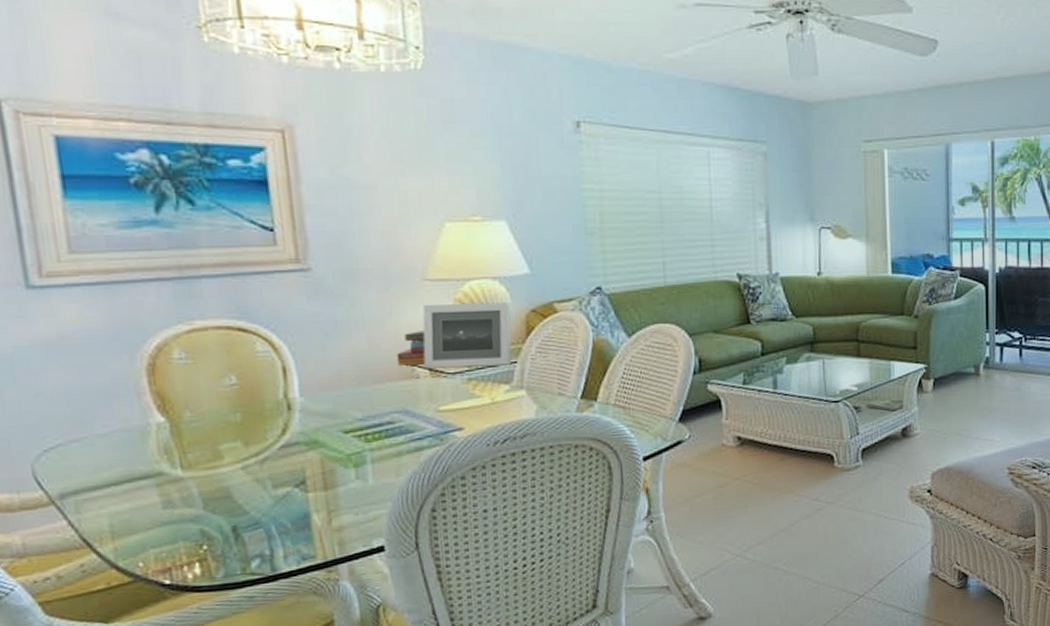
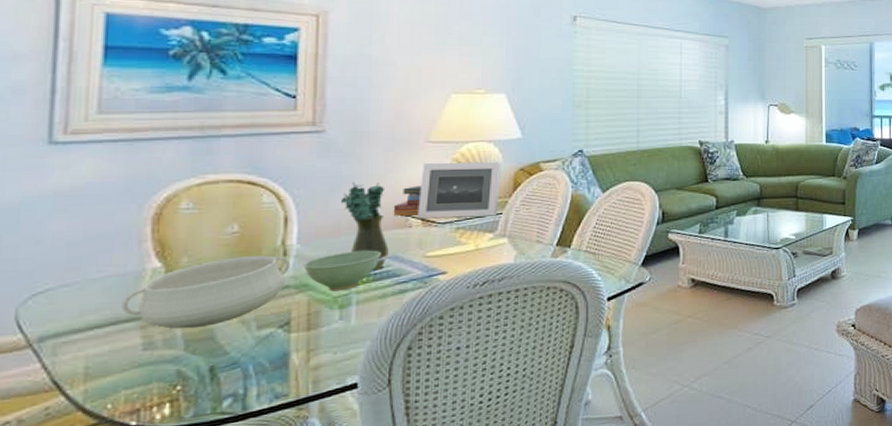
bowl: none [133,409,296,487] -> present [122,255,290,329]
bowl: none [309,403,390,449] -> present [303,250,381,292]
vase: none [338,327,399,426] -> present [340,182,389,271]

